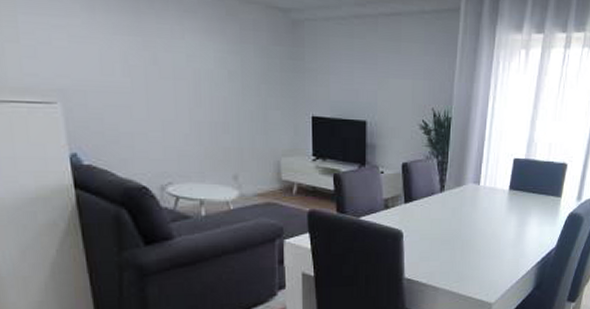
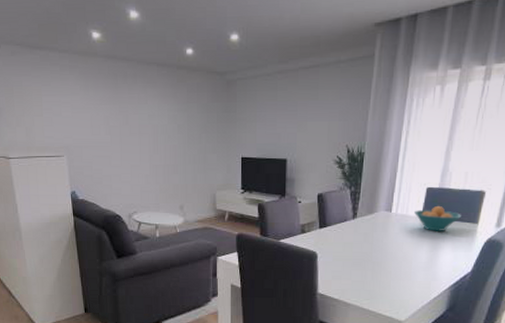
fruit bowl: none [502,179,547,205] -> present [414,206,462,231]

